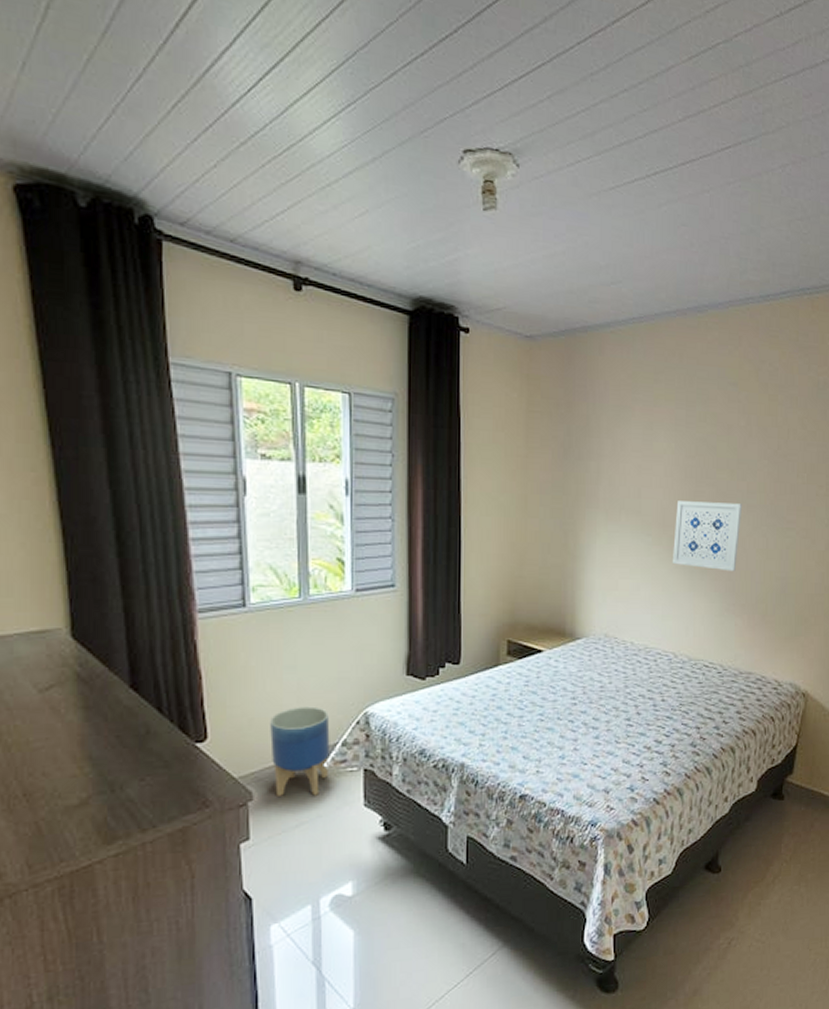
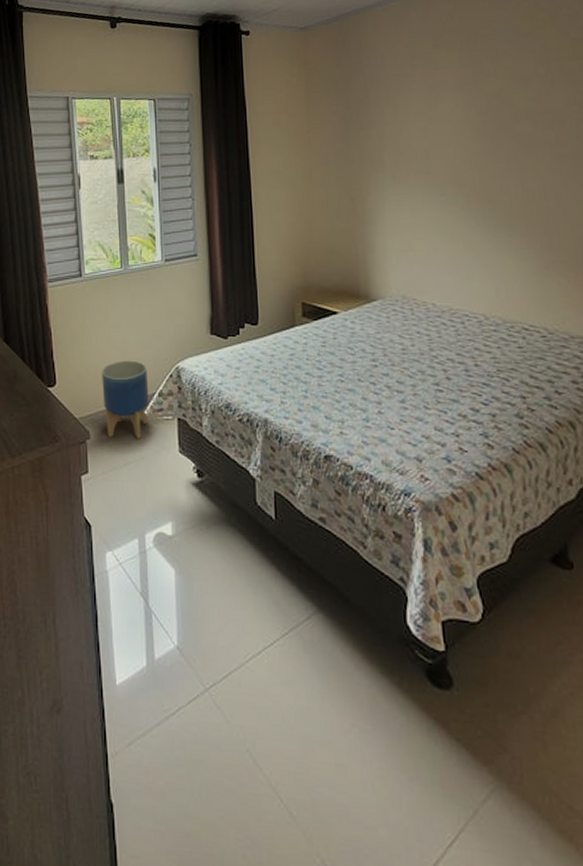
wall art: present [673,501,743,572] -> none [471,154,553,227]

